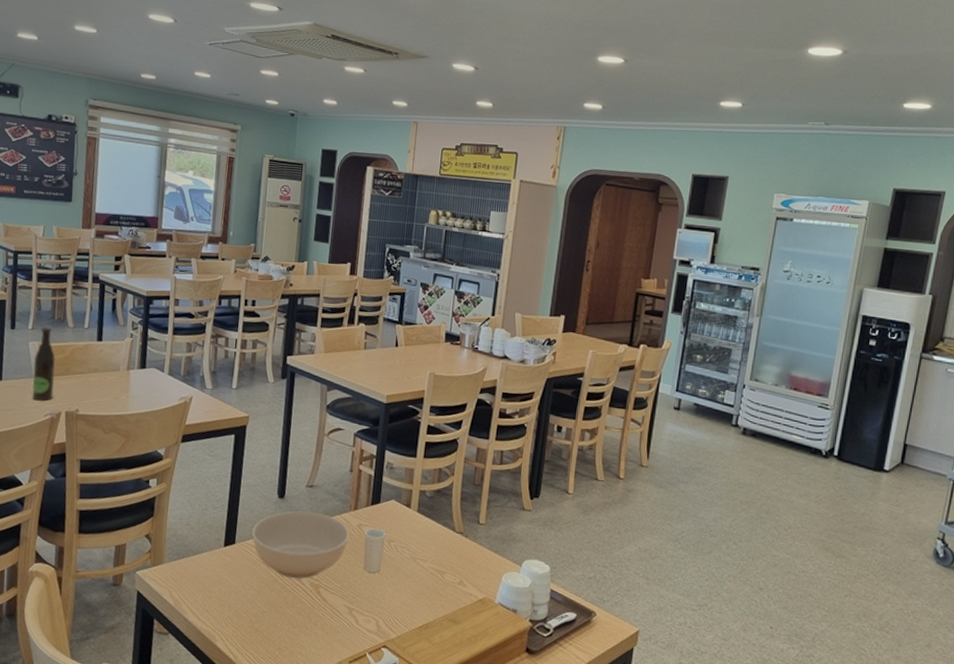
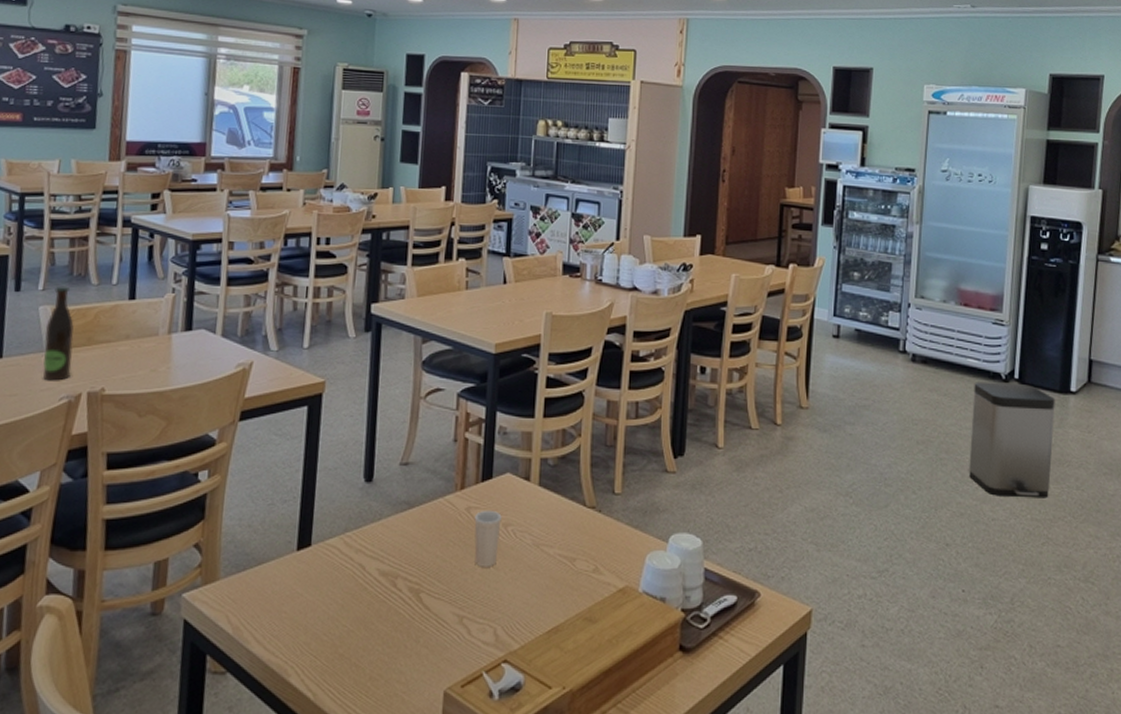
bowl: present [251,511,350,579] -> none [332,496,457,583]
pedal bin: none [785,455,869,558] -> present [969,382,1055,498]

